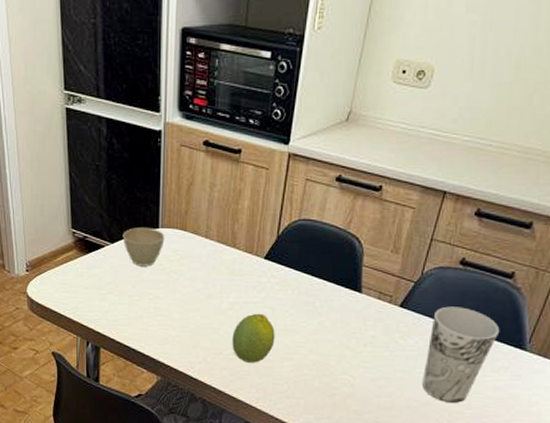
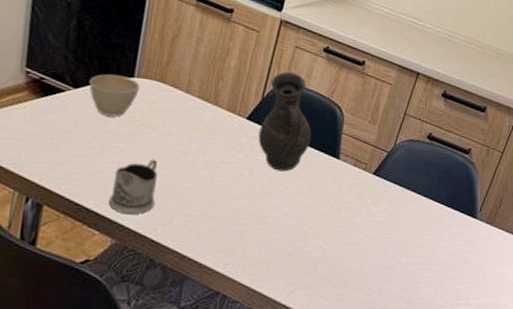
tea glass holder: none [151,303,190,355] -> present [108,159,158,215]
fruit: present [232,313,275,363] -> none [203,174,251,226]
jug: none [277,207,330,309] -> present [258,72,312,172]
cup: present [422,306,500,403] -> none [389,176,457,267]

